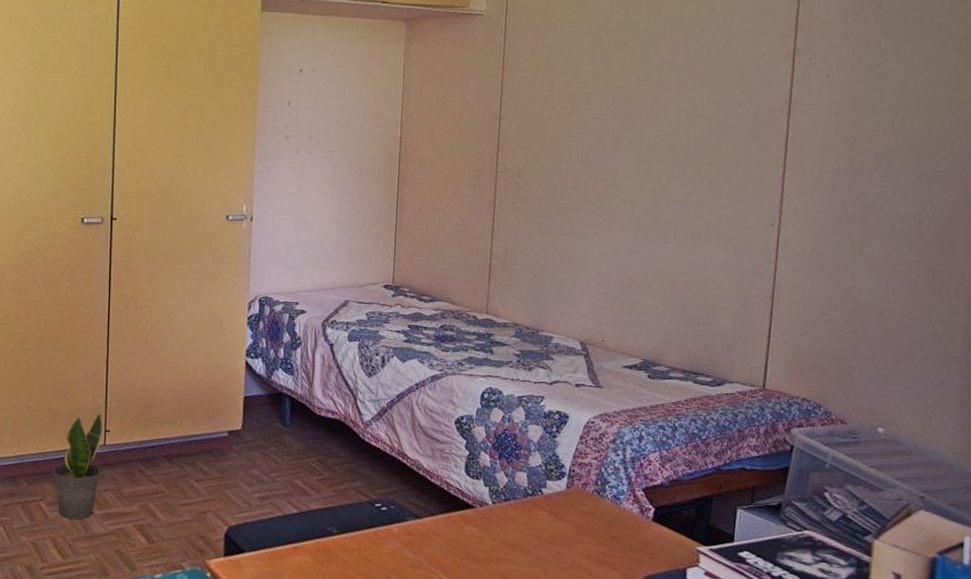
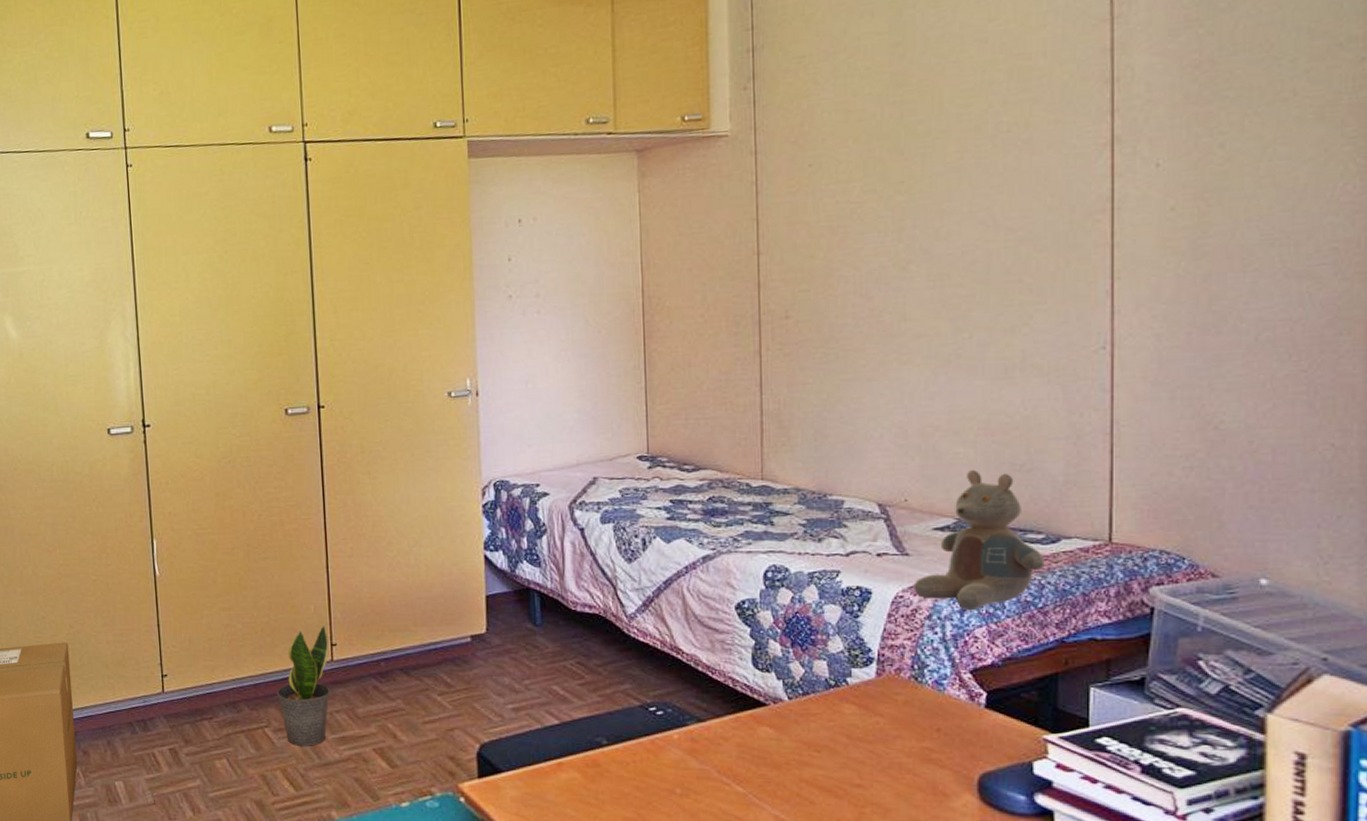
stuffed animal: none [603,318,711,437] -> present [913,469,1045,610]

